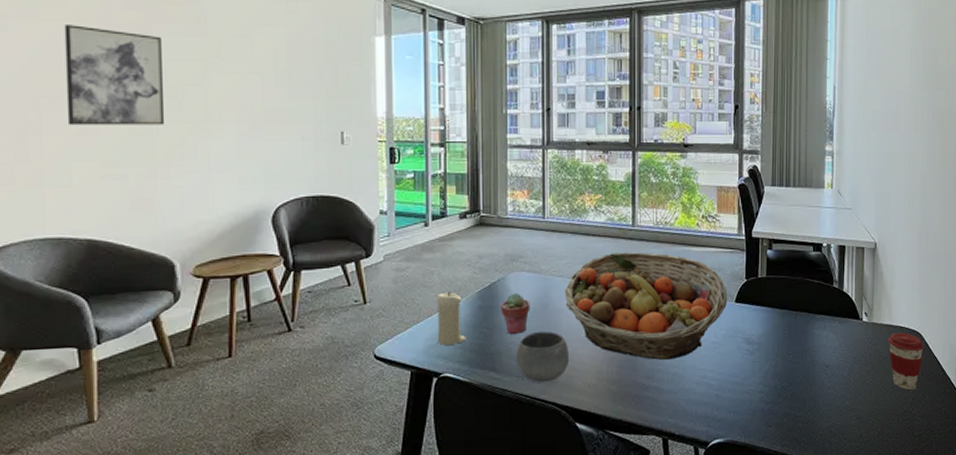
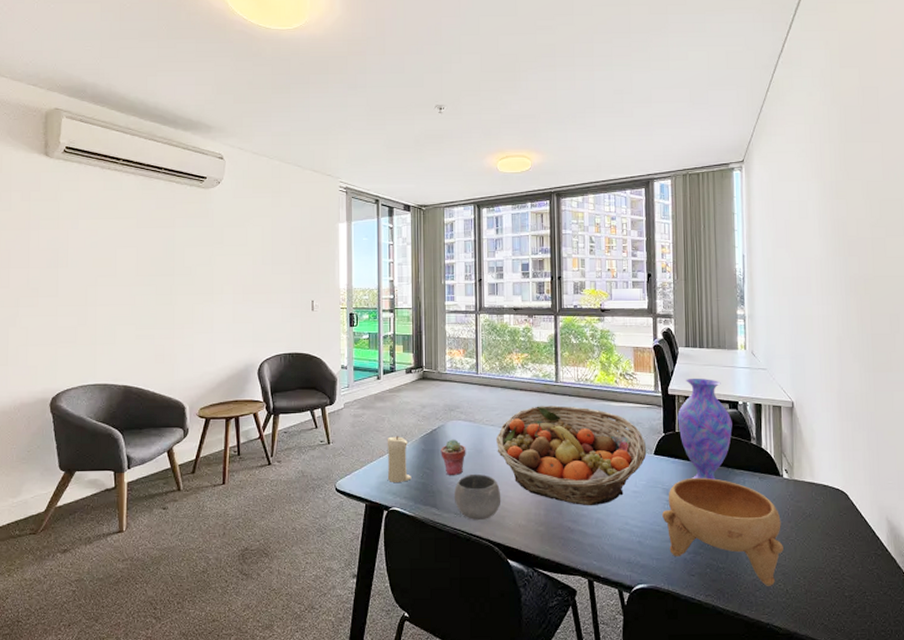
wall art: present [64,25,165,126] -> none [114,222,182,298]
bowl: none [741,324,859,432] -> present [662,477,784,586]
vase: none [761,219,816,326] -> present [677,378,732,480]
coffee cup: present [888,333,924,391] -> none [811,491,850,550]

